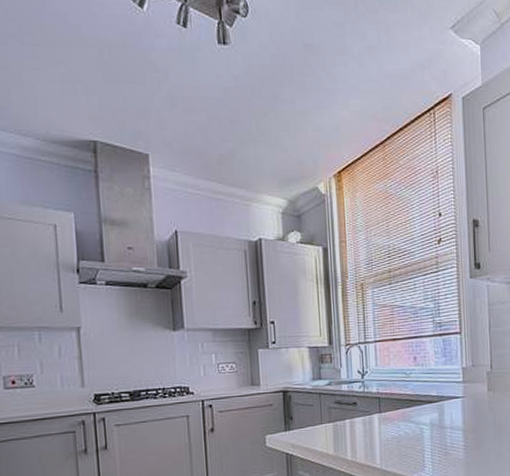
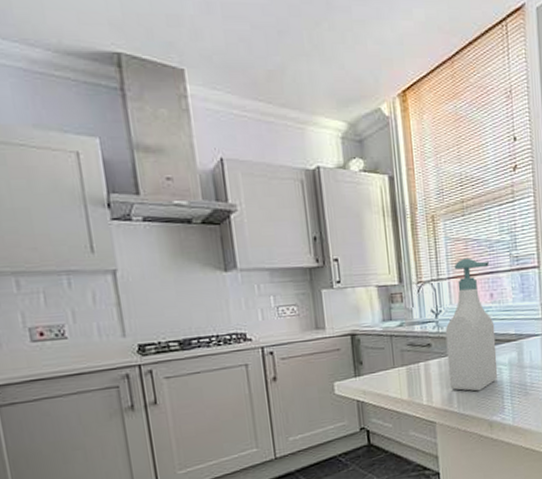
soap bottle: none [370,323,420,449] -> present [445,258,498,392]

